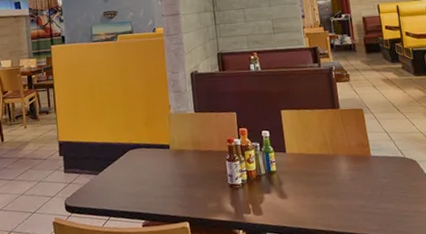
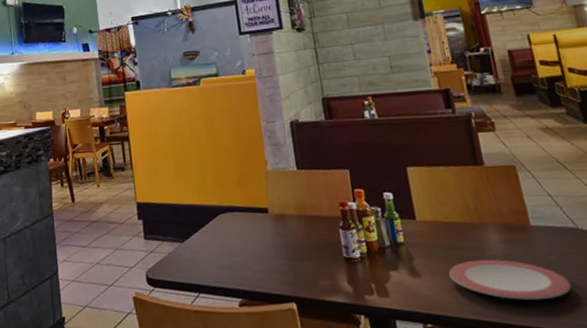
plate: none [309,183,398,214] -> present [449,259,572,300]

